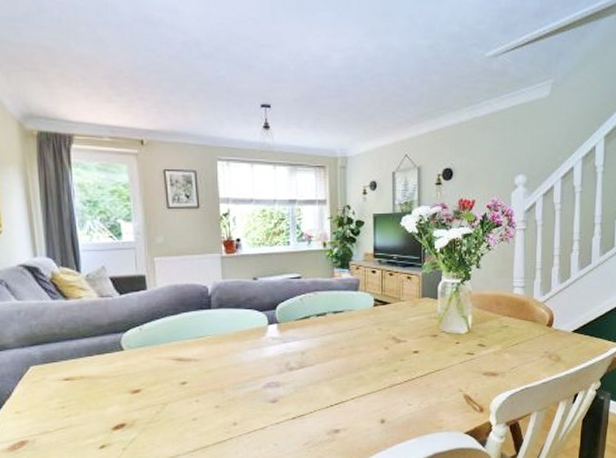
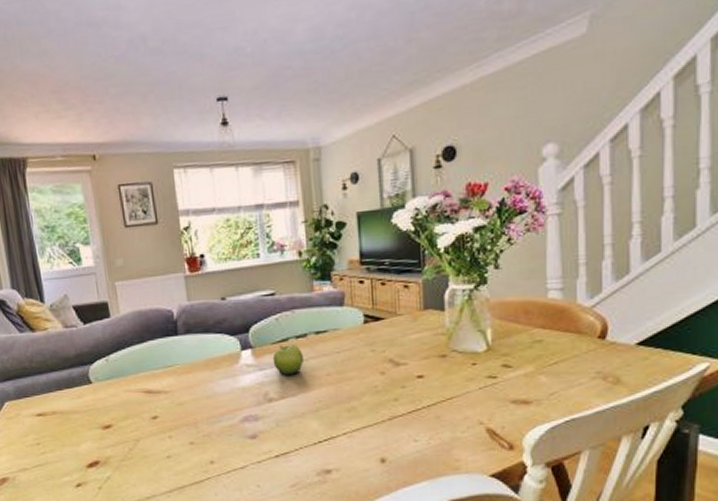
fruit: none [295,320,321,348] -> present [272,343,303,375]

